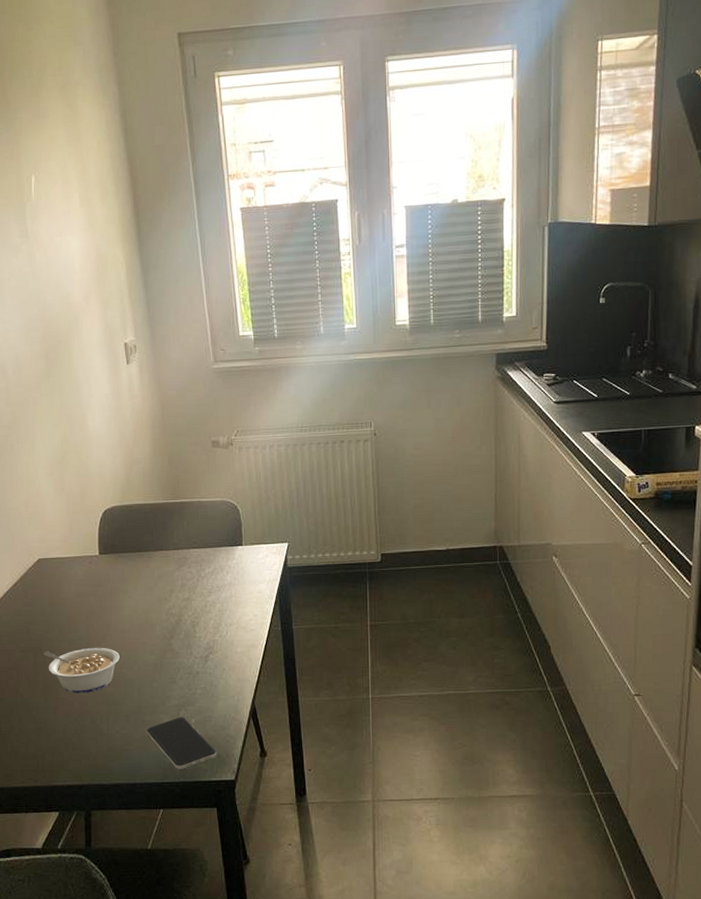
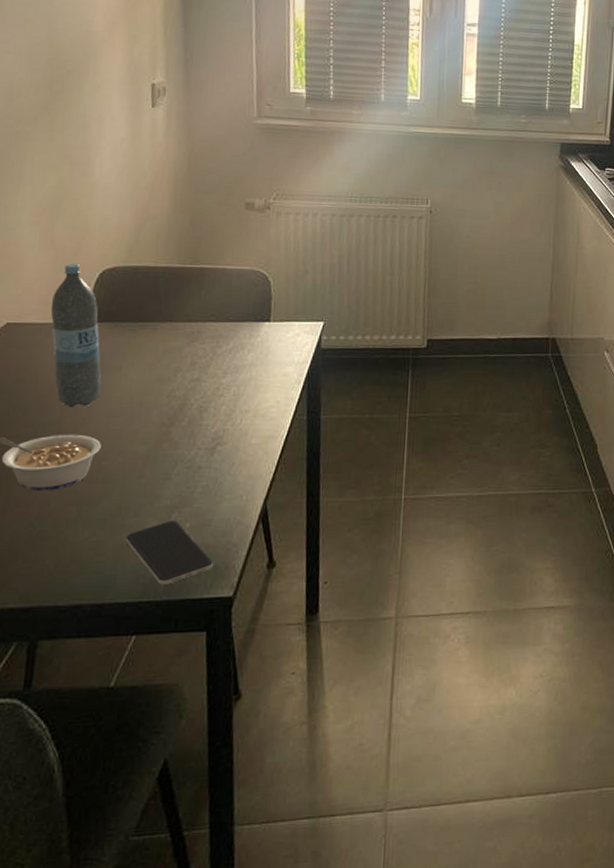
water bottle: none [69,506,115,625] -> present [50,264,102,407]

